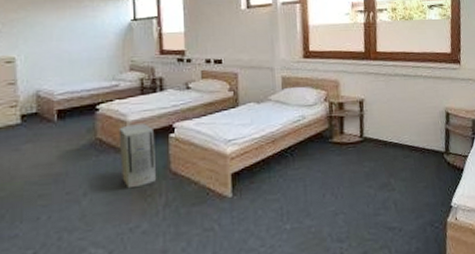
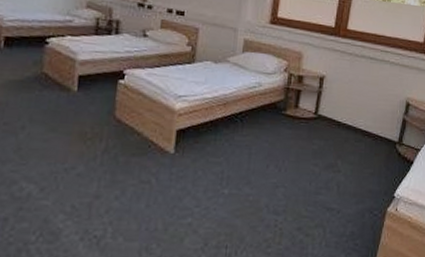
air purifier: present [119,123,157,189] -> none [63,64,104,129]

